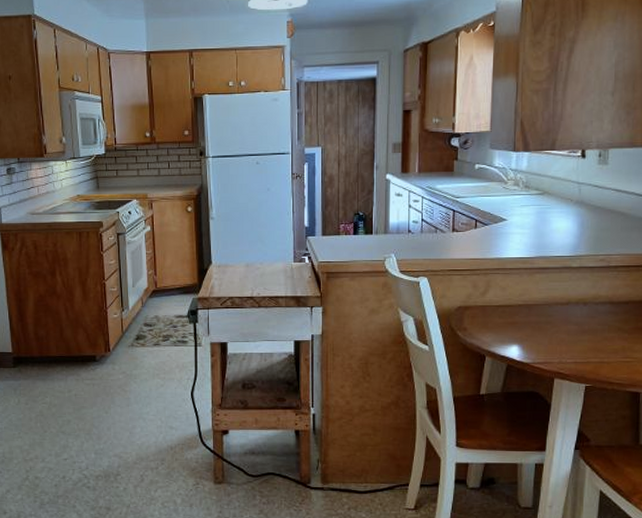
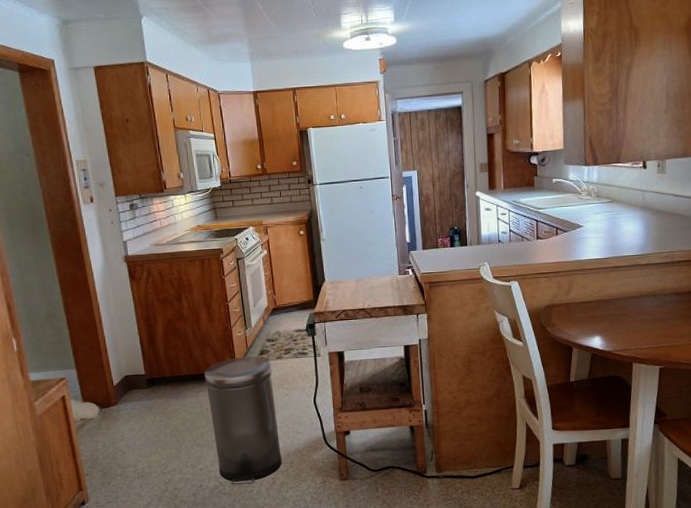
pedal bin: none [74,340,152,480] -> present [204,356,282,485]

